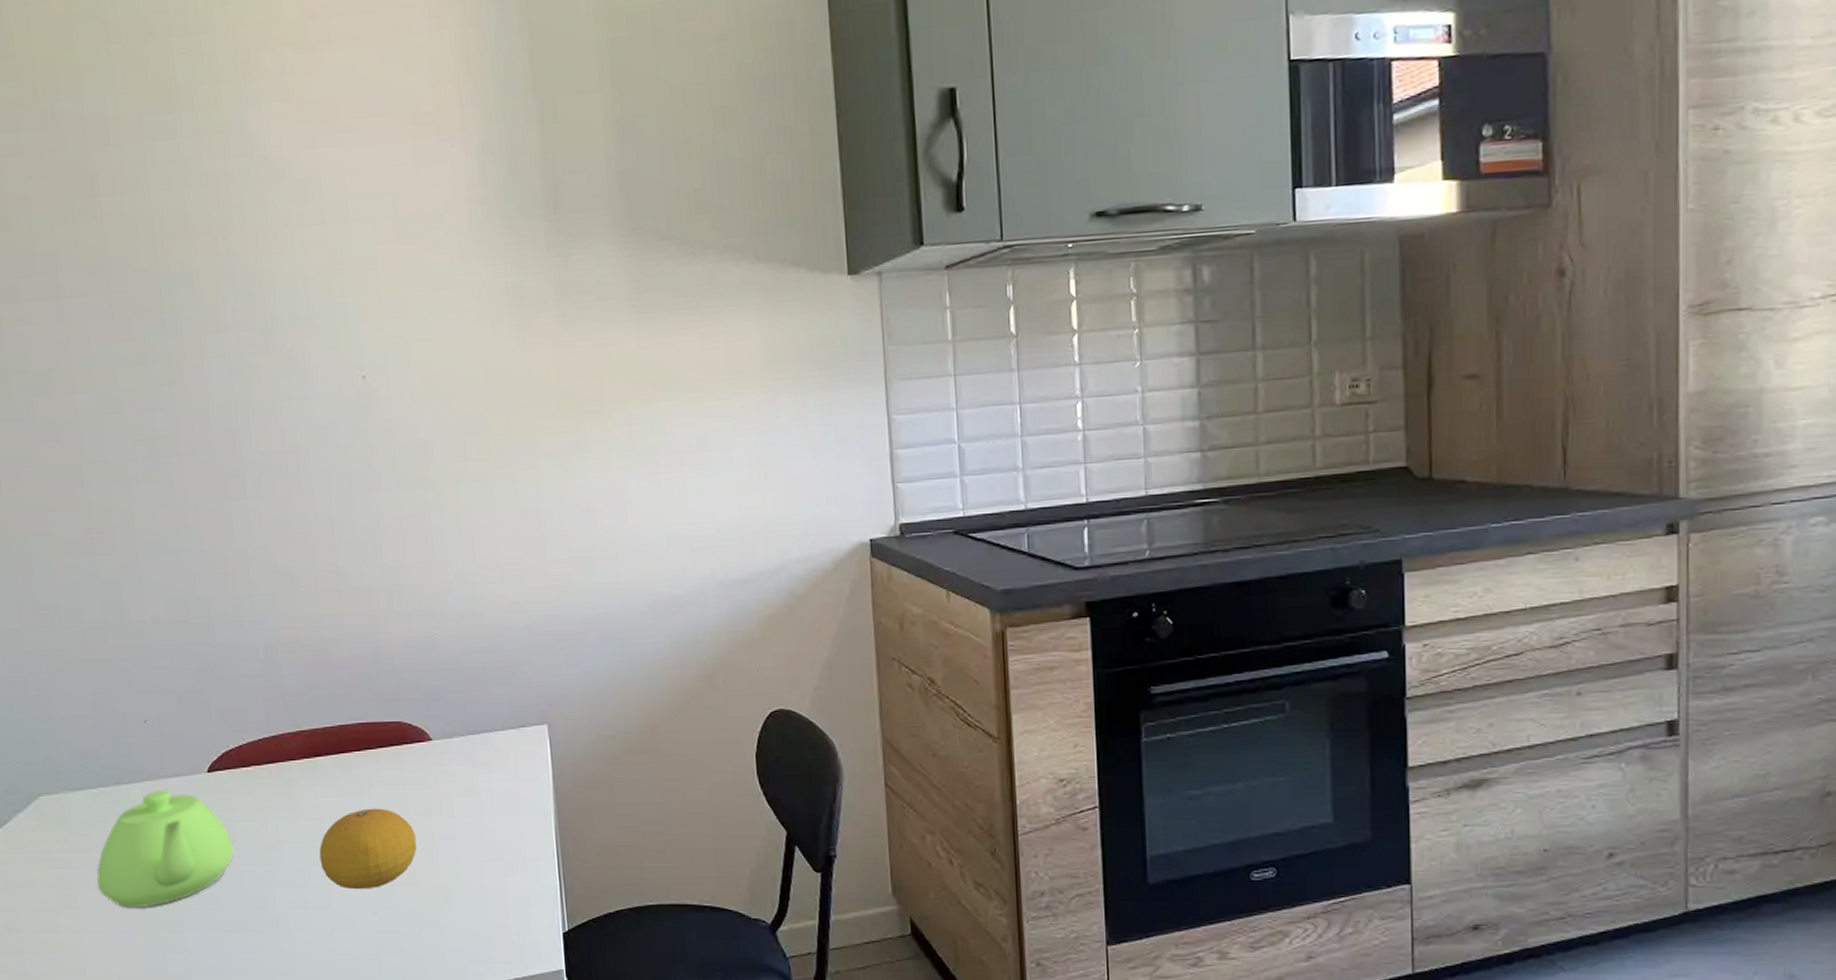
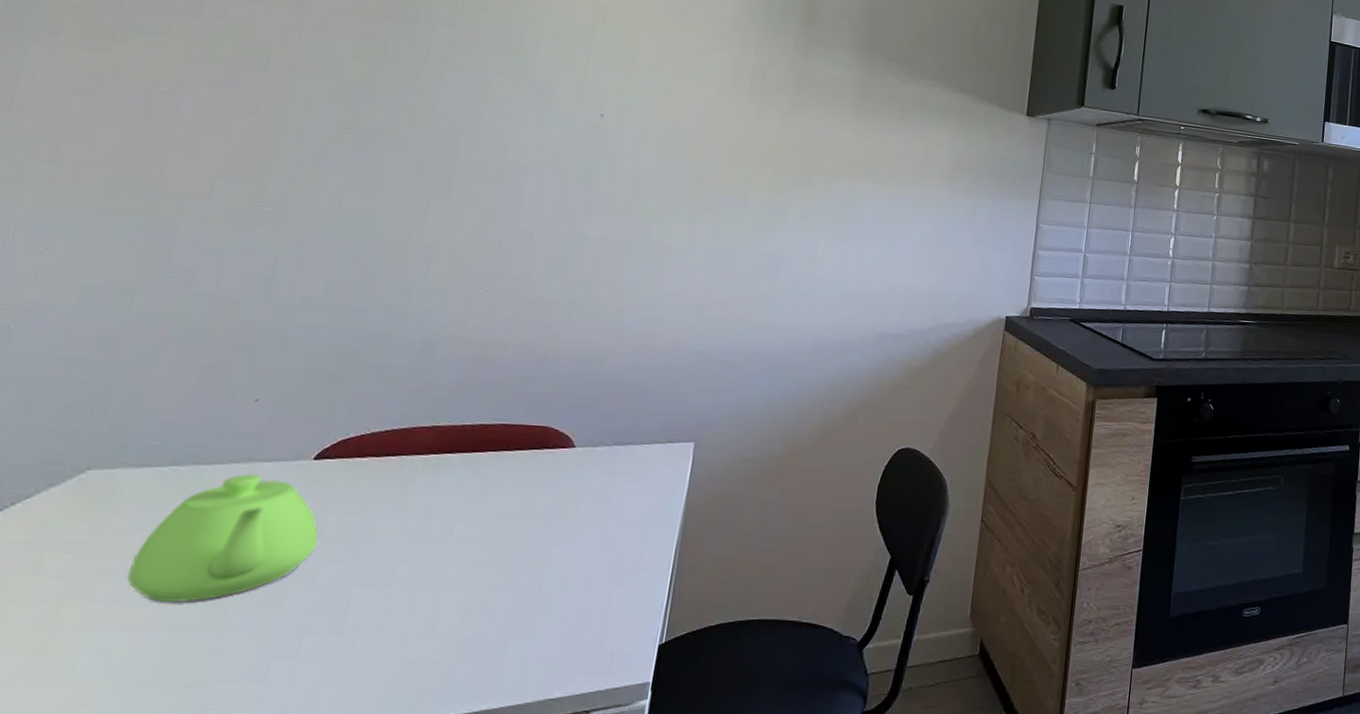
fruit: present [319,808,417,890] -> none [415,509,531,593]

